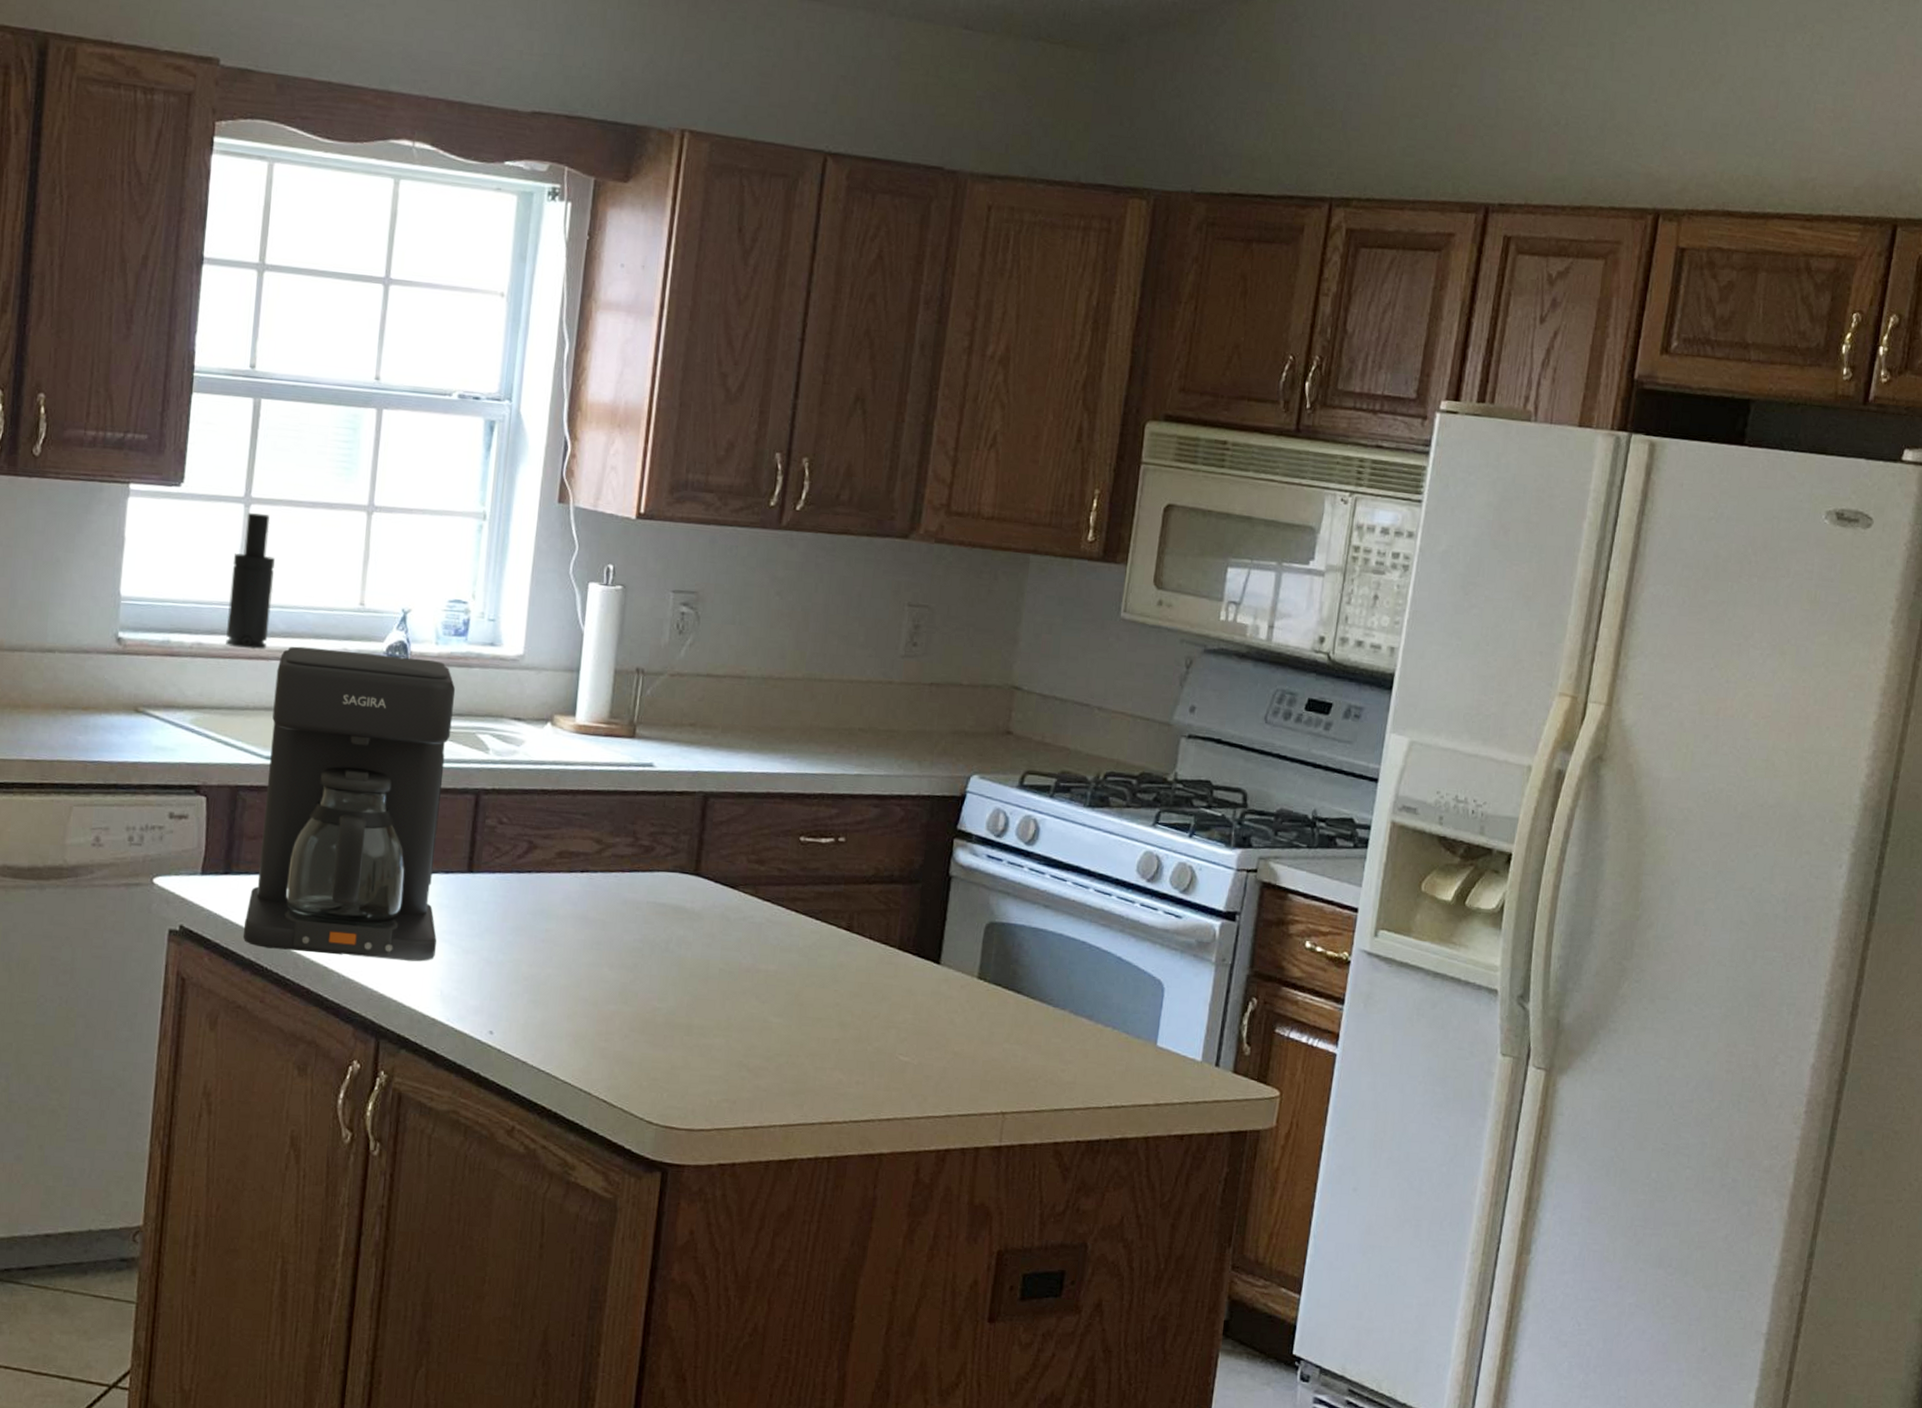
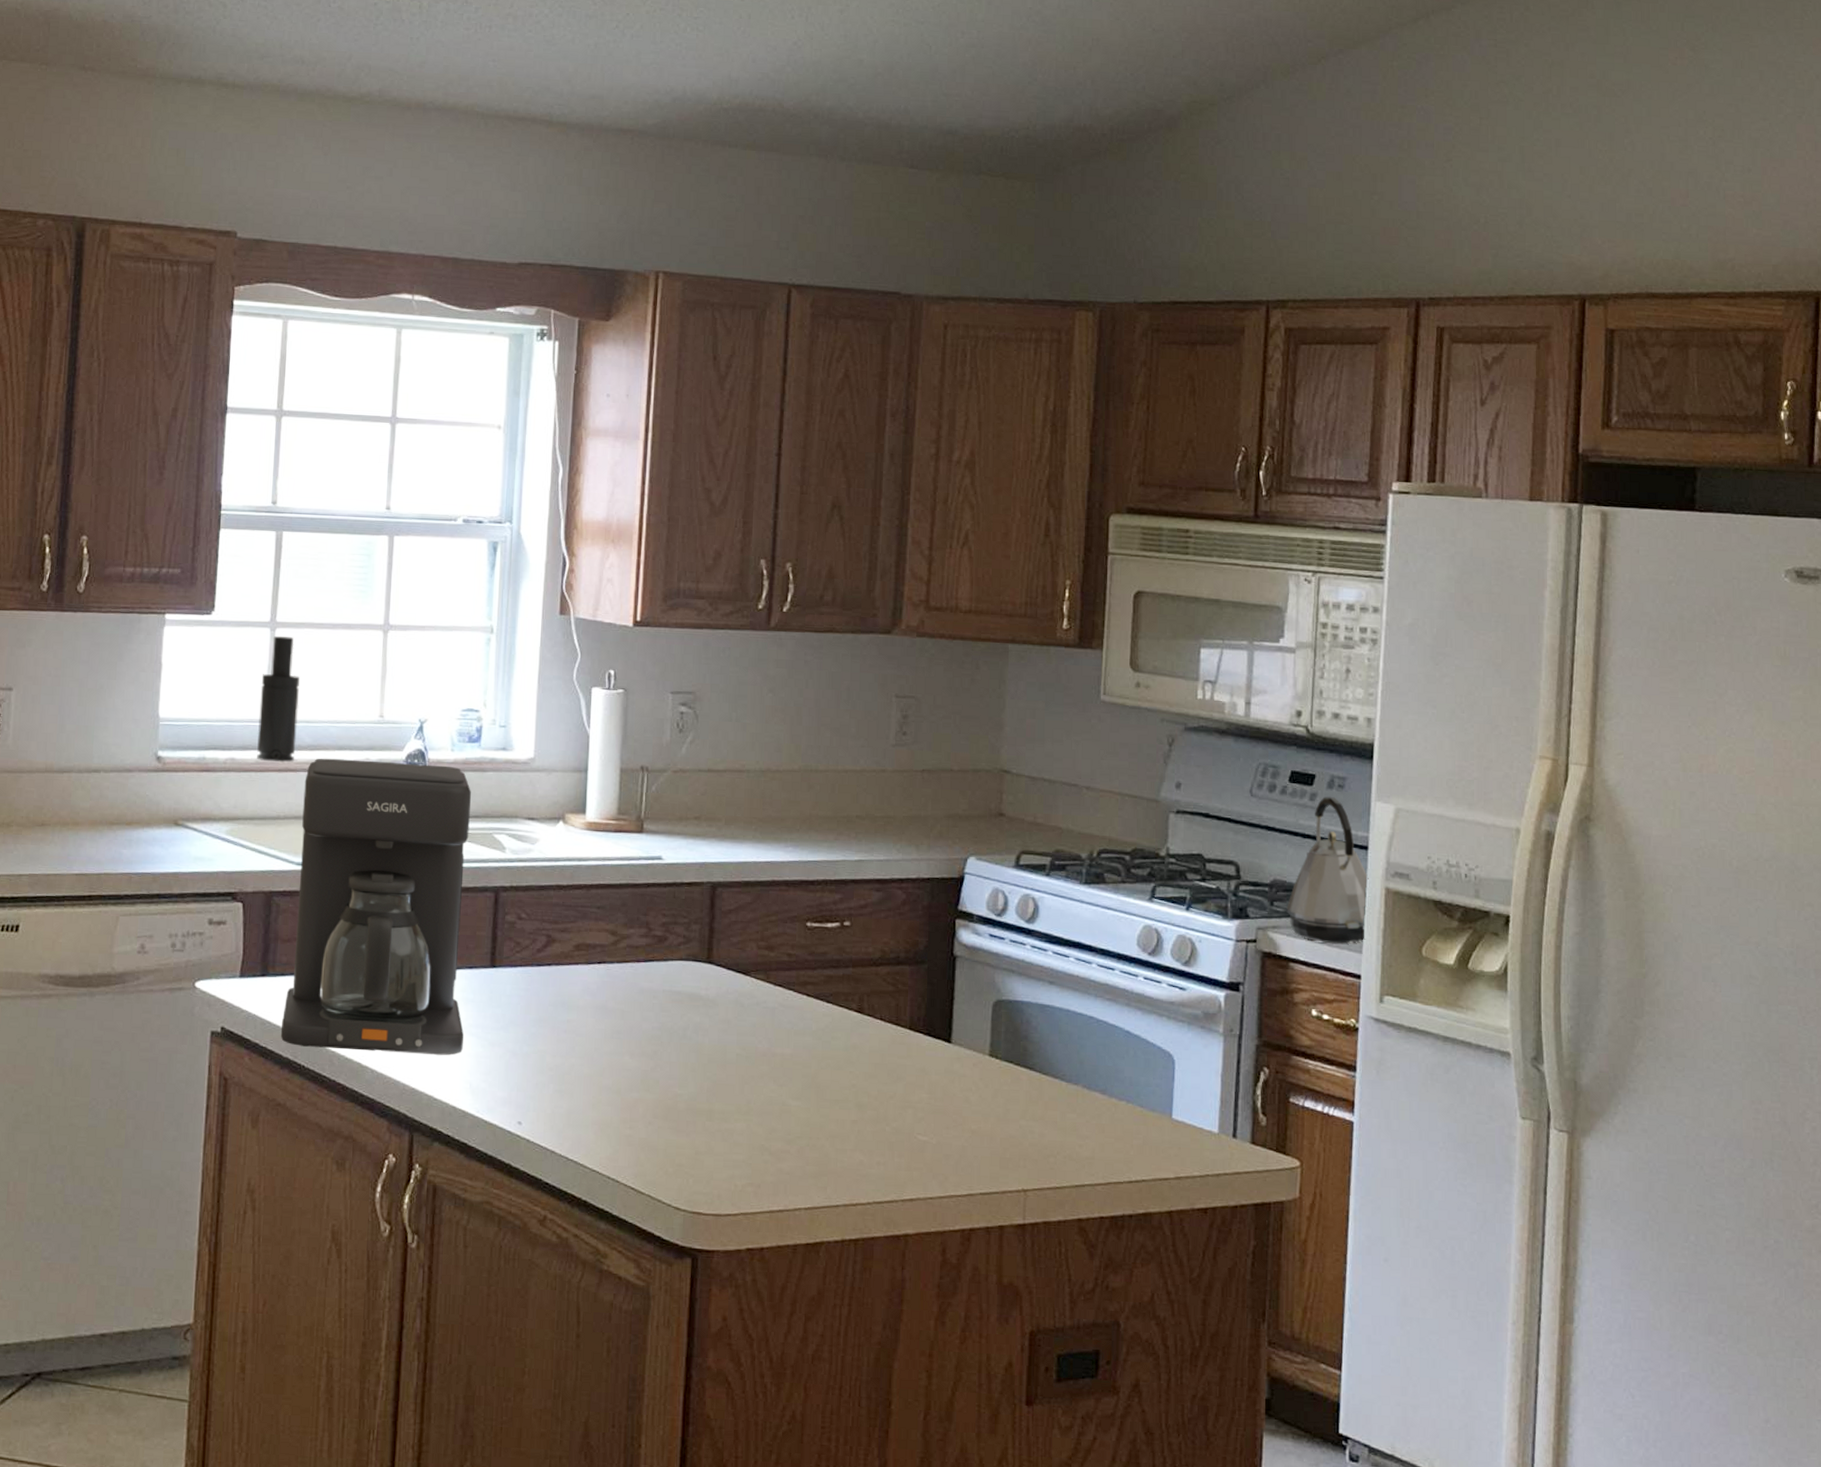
kettle: none [1290,726,1376,876] -> present [1286,797,1369,944]

